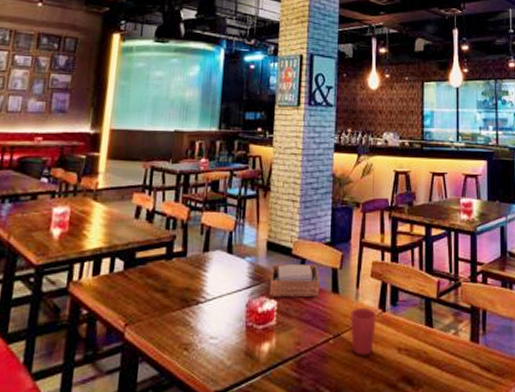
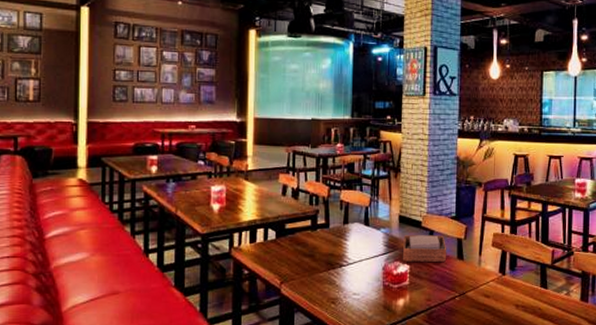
cup: present [350,308,376,356] -> none [474,272,497,311]

